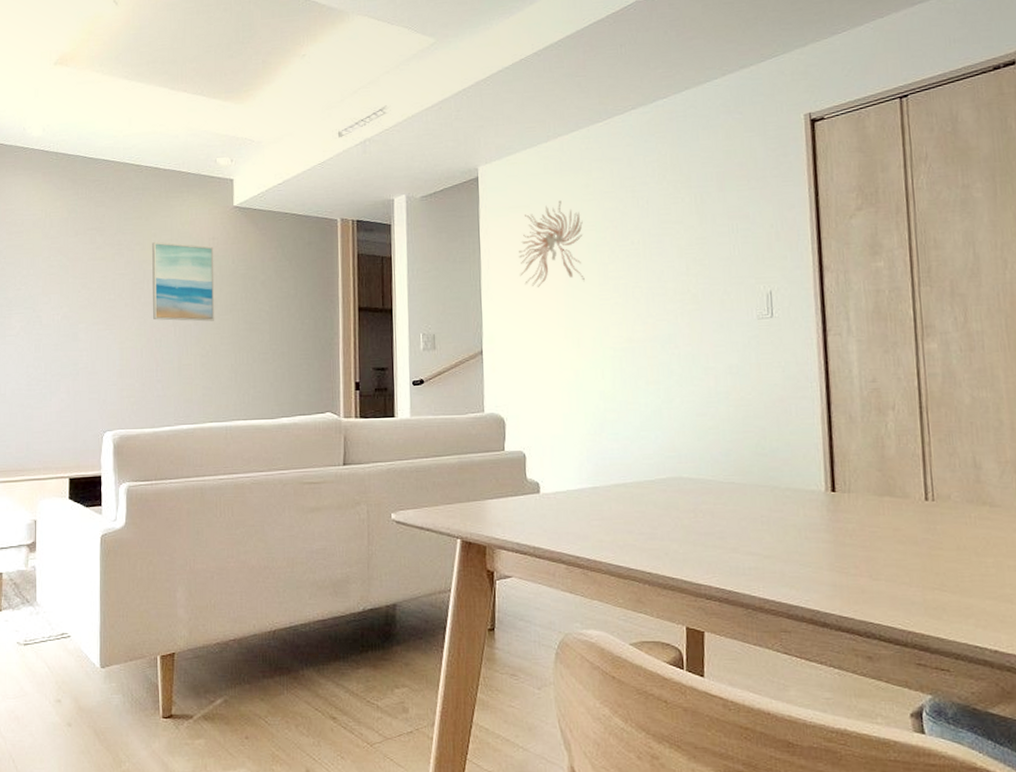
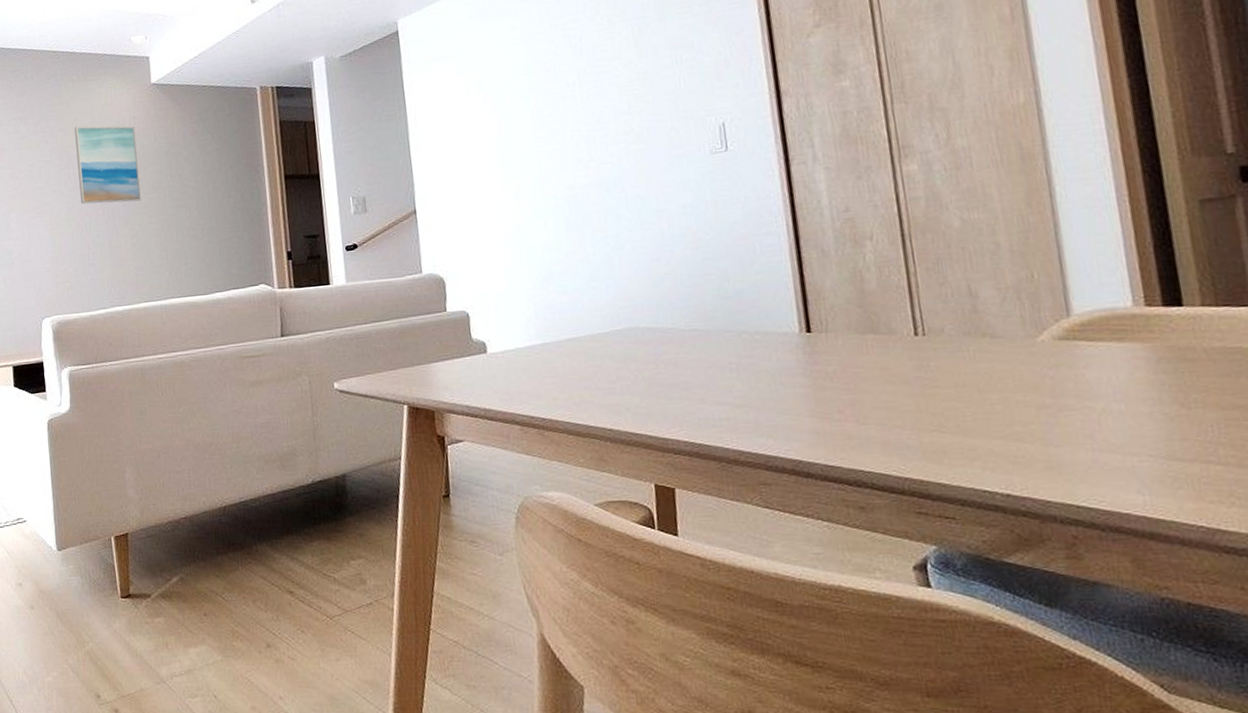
wall sculpture: present [519,200,585,287] -> none [446,47,519,140]

